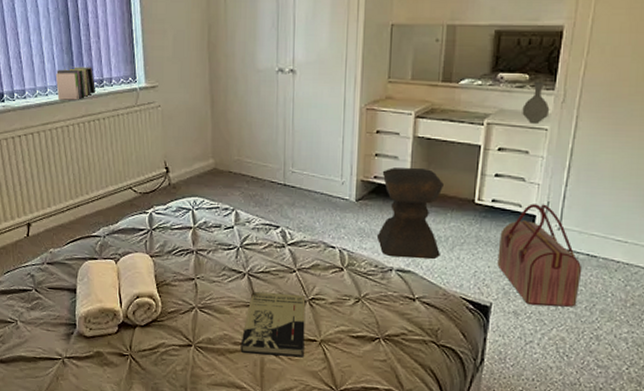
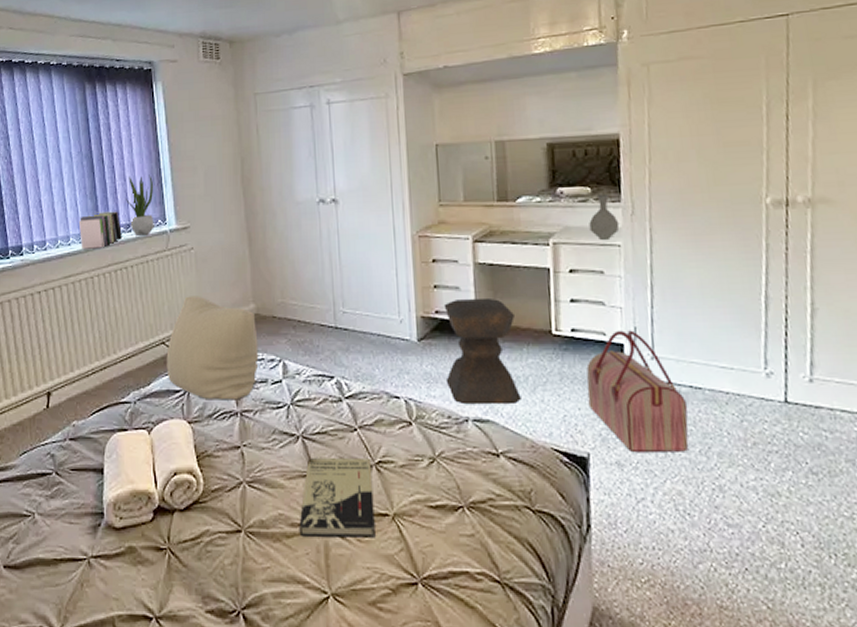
potted plant: none [98,34,125,92] -> present [125,174,154,237]
cushion: none [133,148,215,241] -> present [166,296,259,400]

